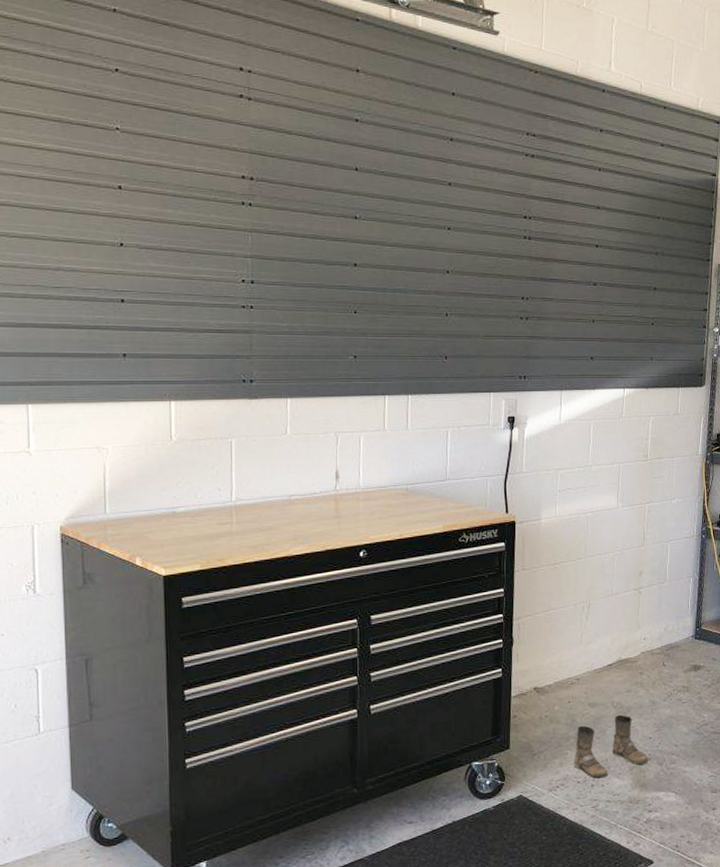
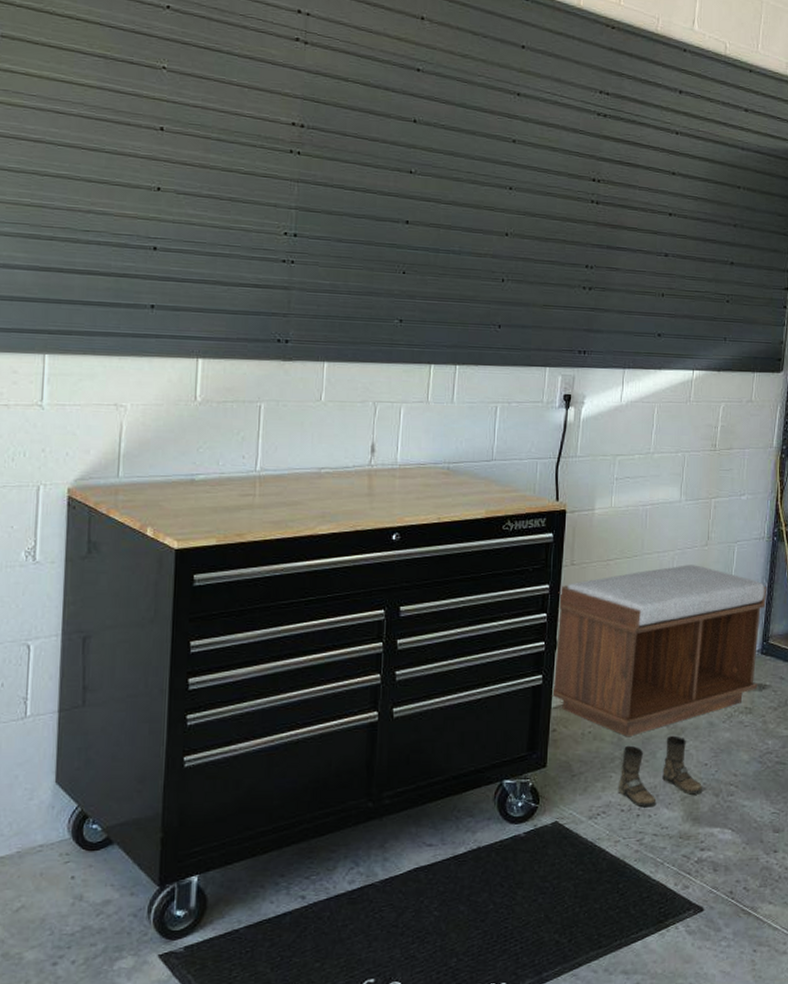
bench: none [510,564,698,719] -> present [551,565,766,737]

